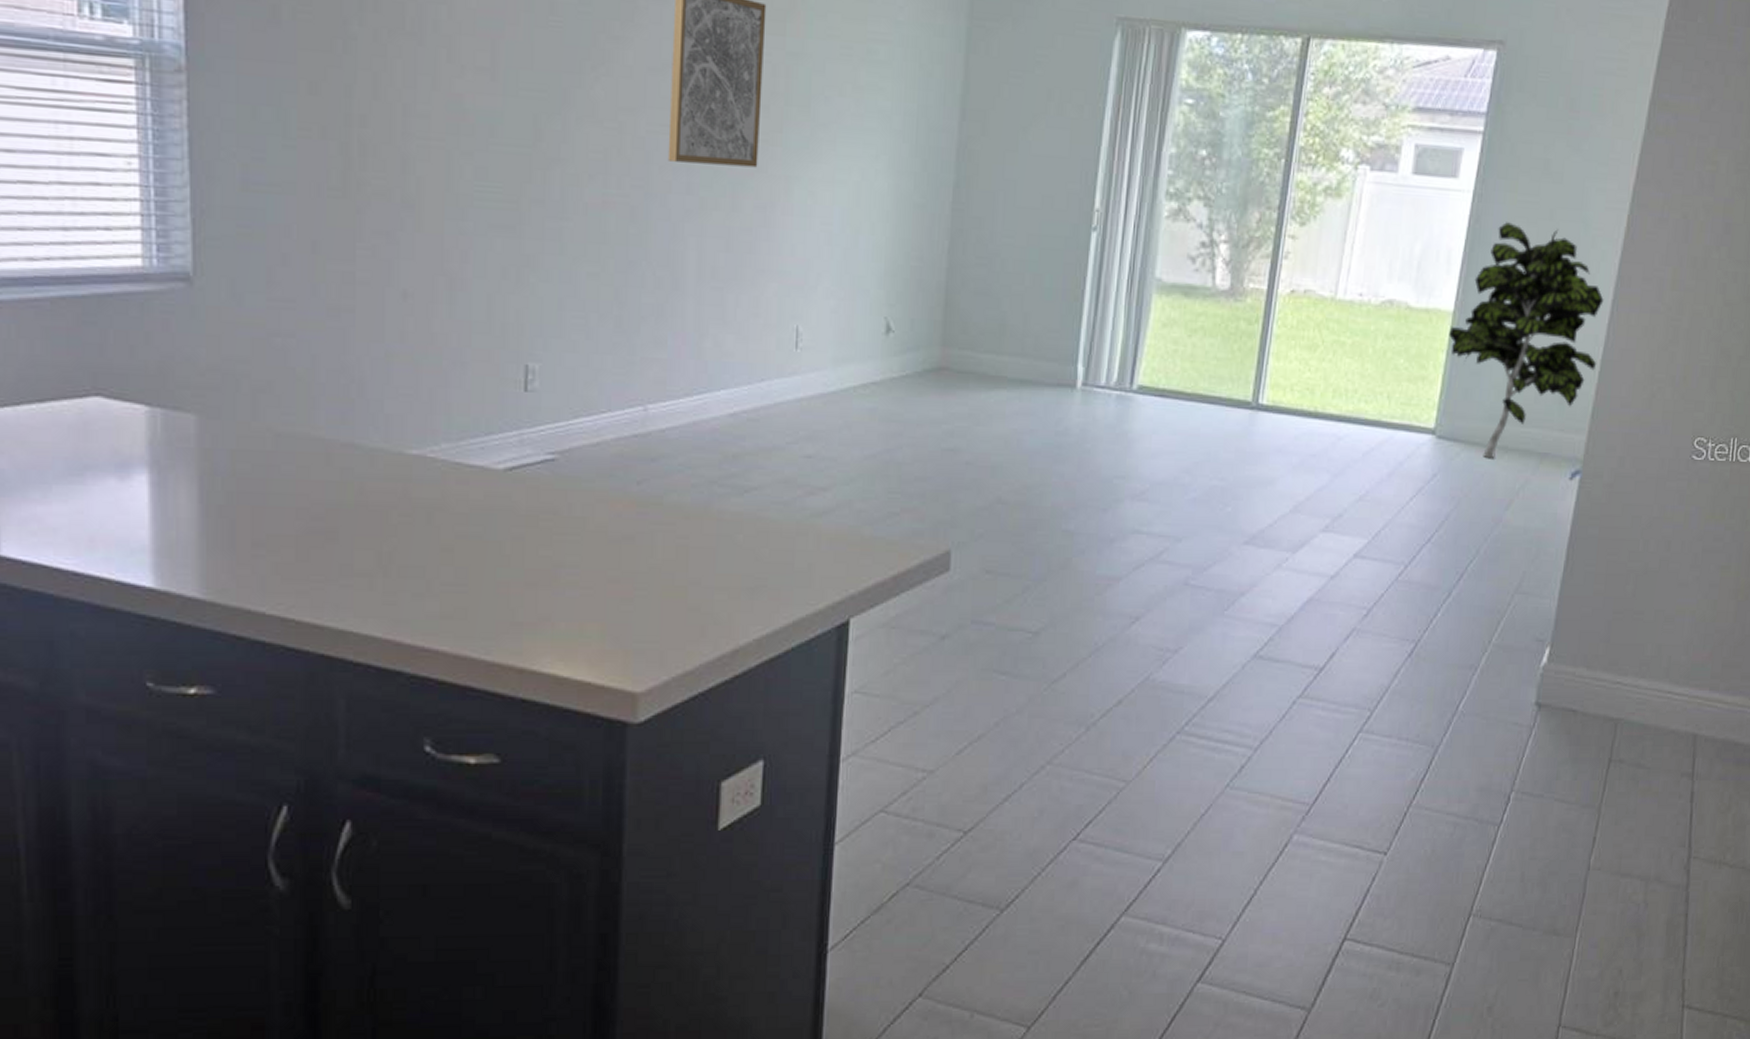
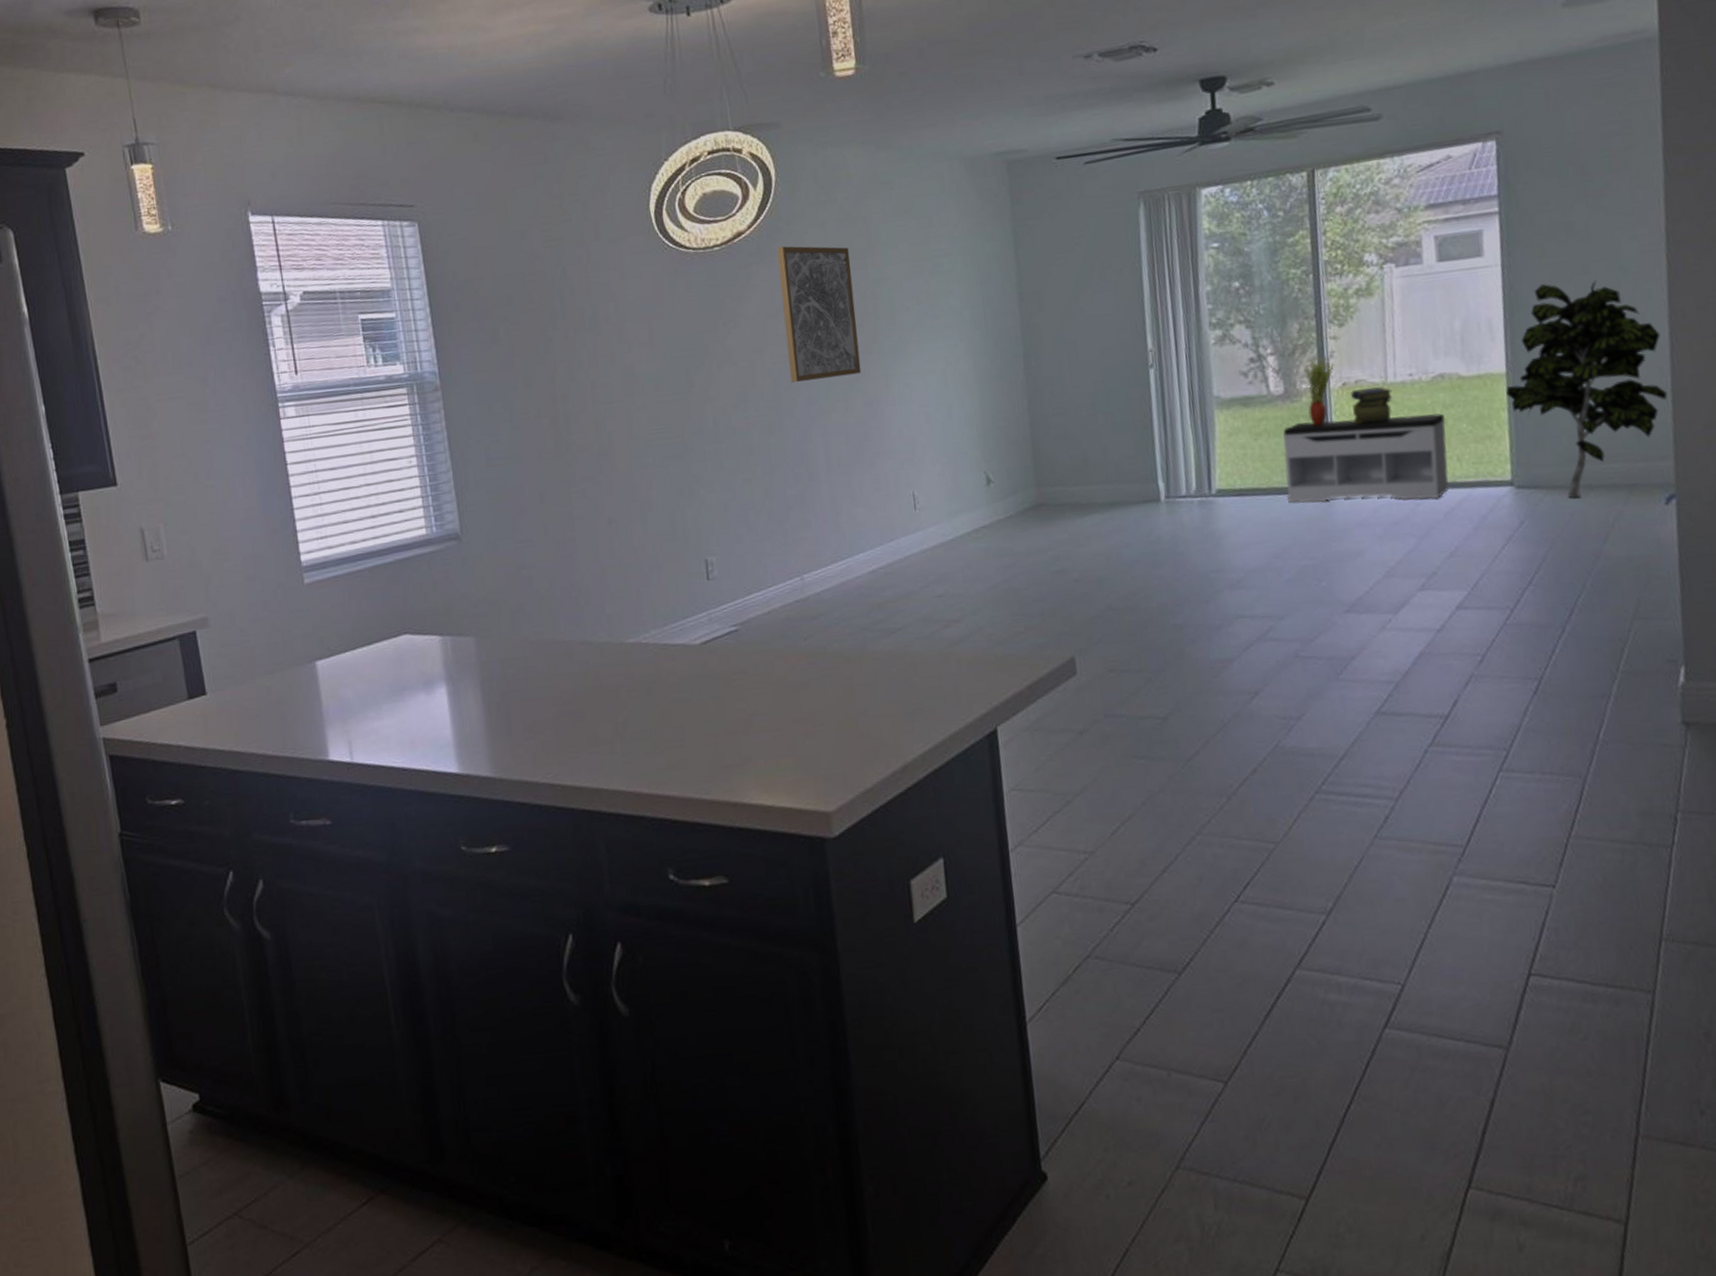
bench: none [1209,326,1385,435] -> present [1282,413,1450,503]
potted plant: none [1250,255,1287,333] -> present [1303,356,1334,426]
stack of books: none [1294,299,1339,341] -> present [1349,387,1392,424]

